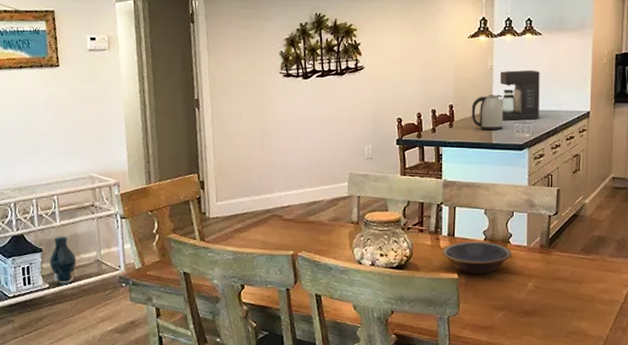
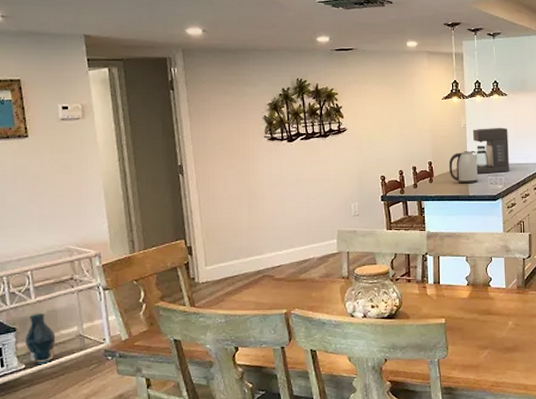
bowl: present [441,241,511,274] -> none [429,286,492,317]

